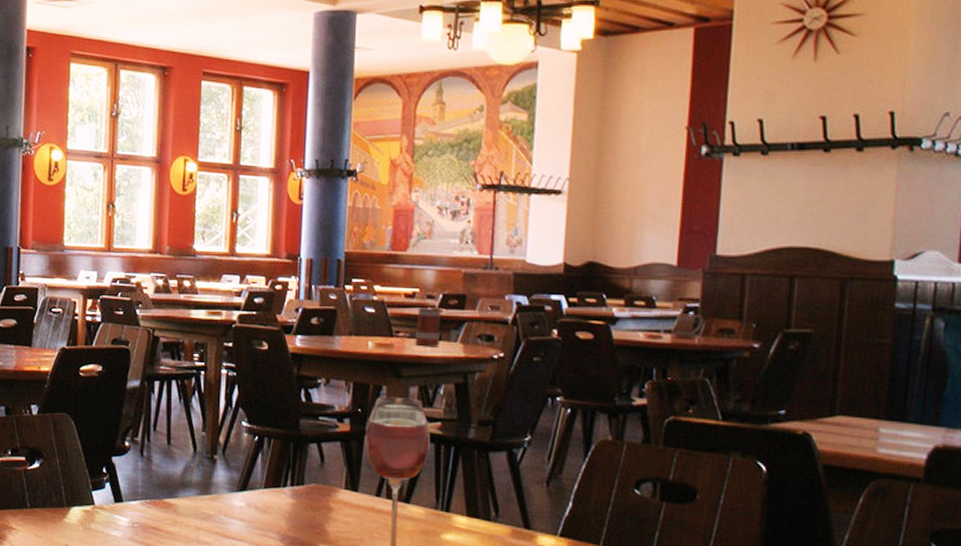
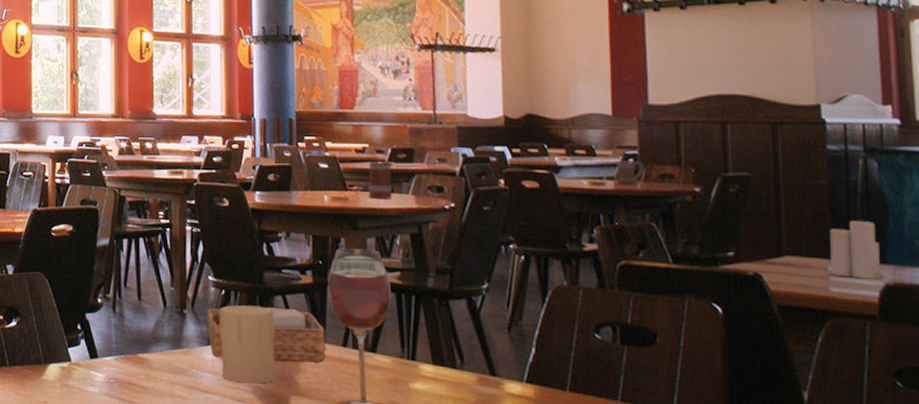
napkin holder: none [237,455,359,512] -> present [206,307,326,363]
candle: none [249,452,308,532] -> present [218,305,275,384]
candle: none [877,380,936,442] -> present [826,219,885,279]

